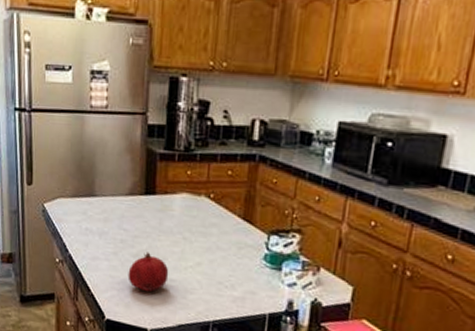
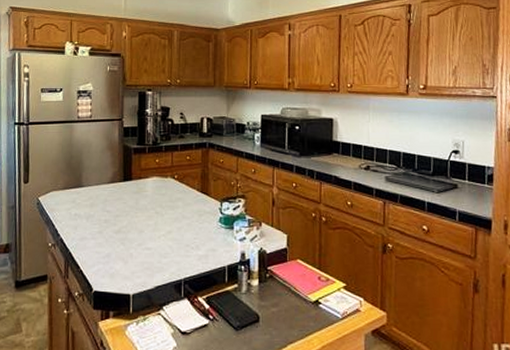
fruit: present [128,252,169,292] -> none [111,227,146,261]

